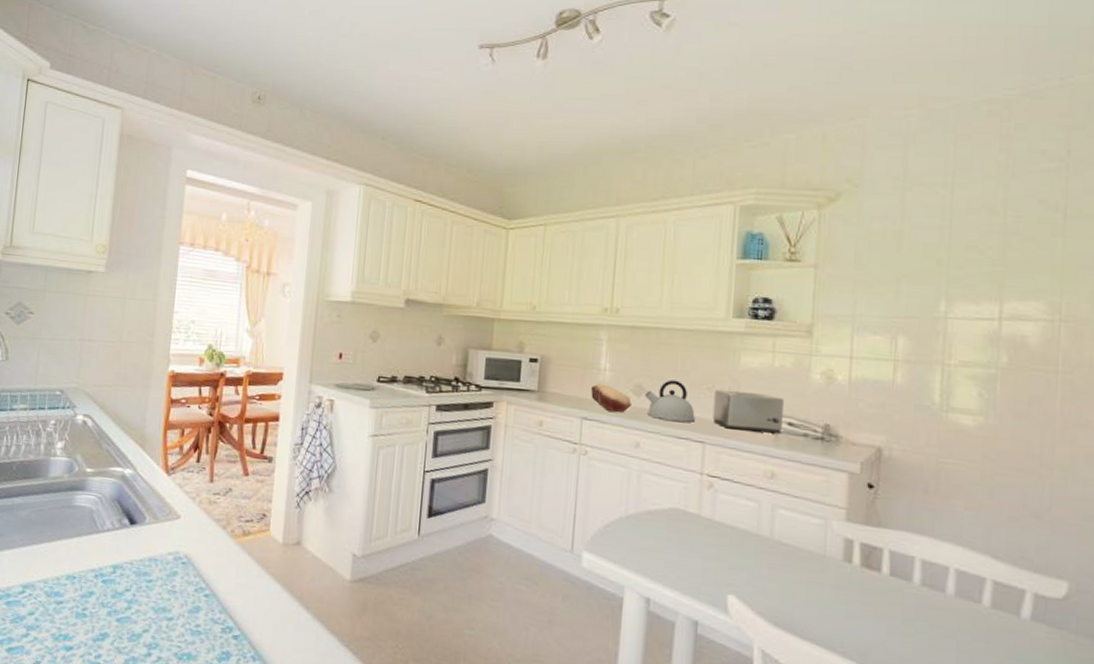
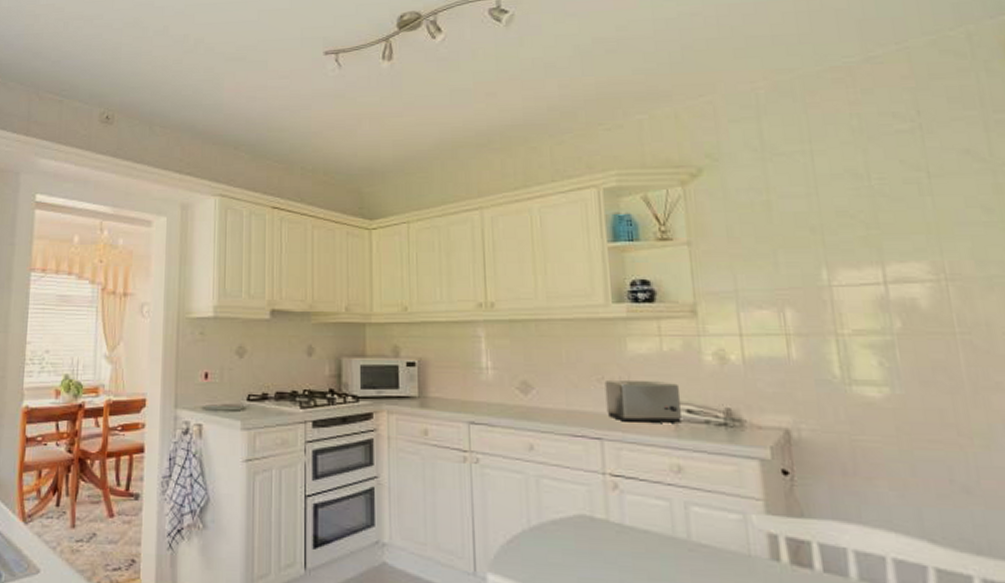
bread loaf: present [591,383,632,414] -> none [475,383,520,414]
kettle: present [644,379,696,423] -> none [532,373,590,419]

